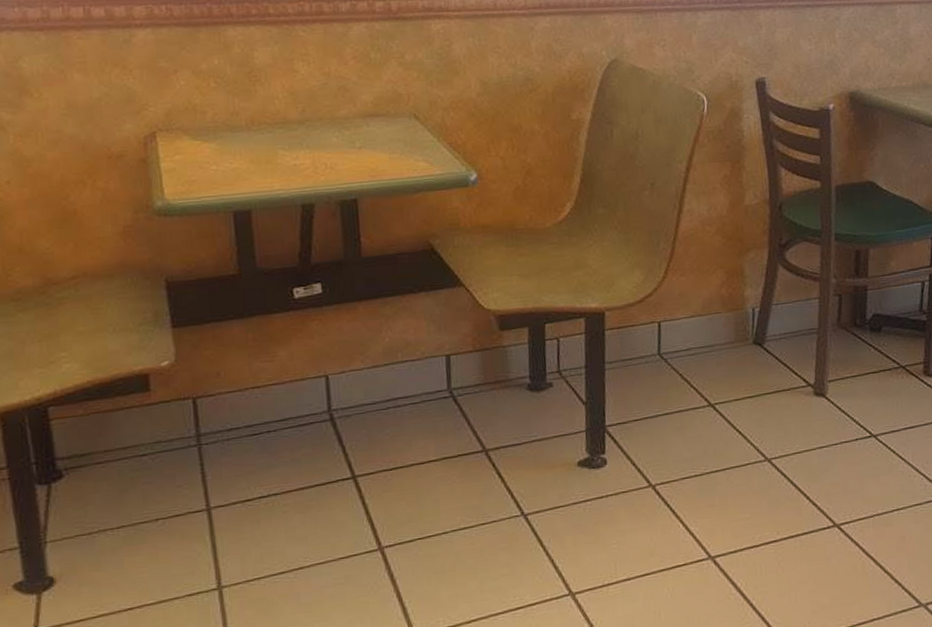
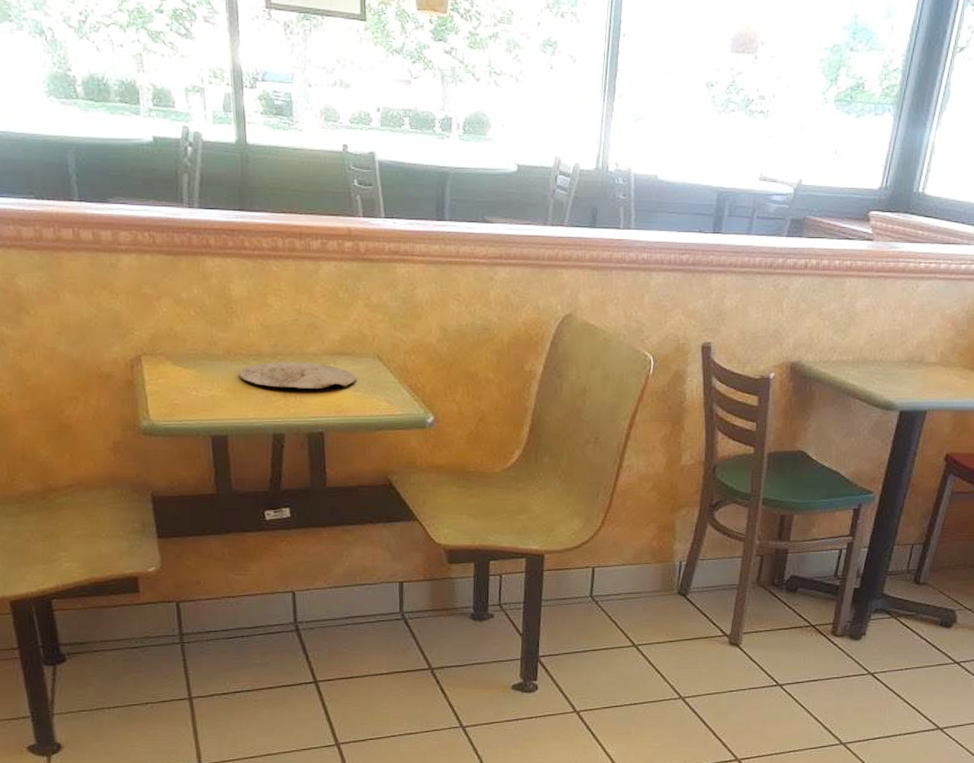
plate: none [264,126,391,155] -> present [239,362,356,389]

